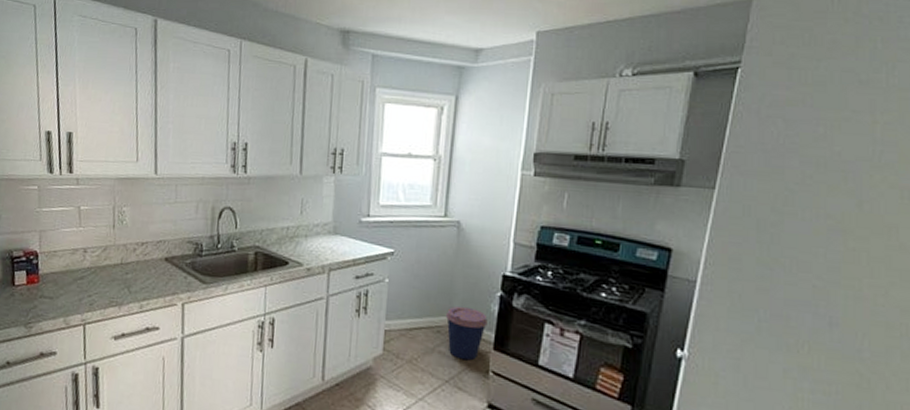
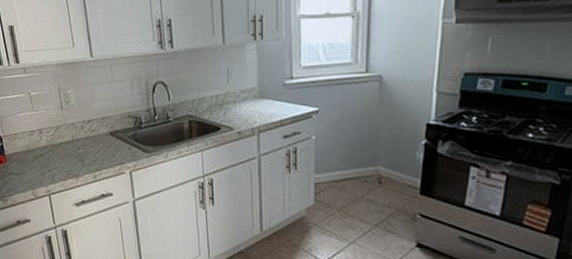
coffee cup: present [446,306,488,361] -> none [373,156,413,206]

